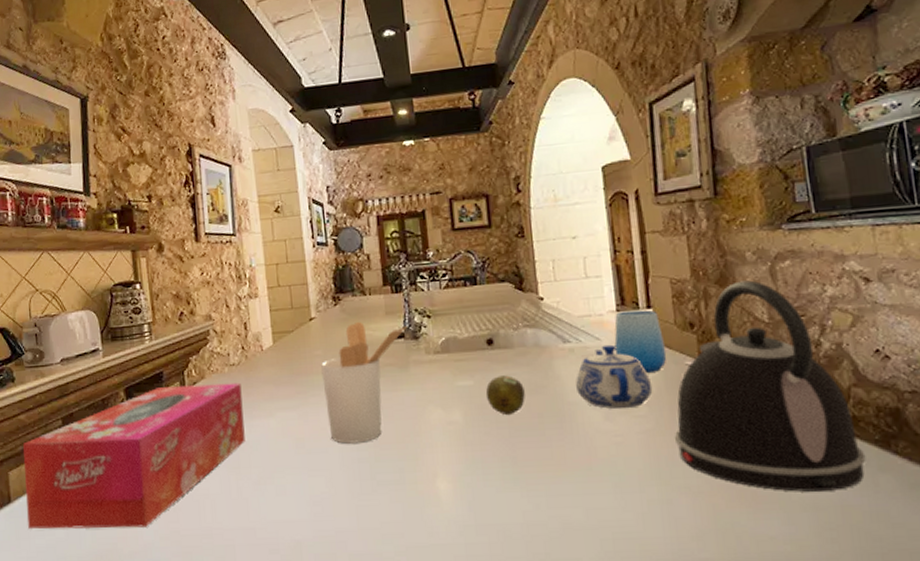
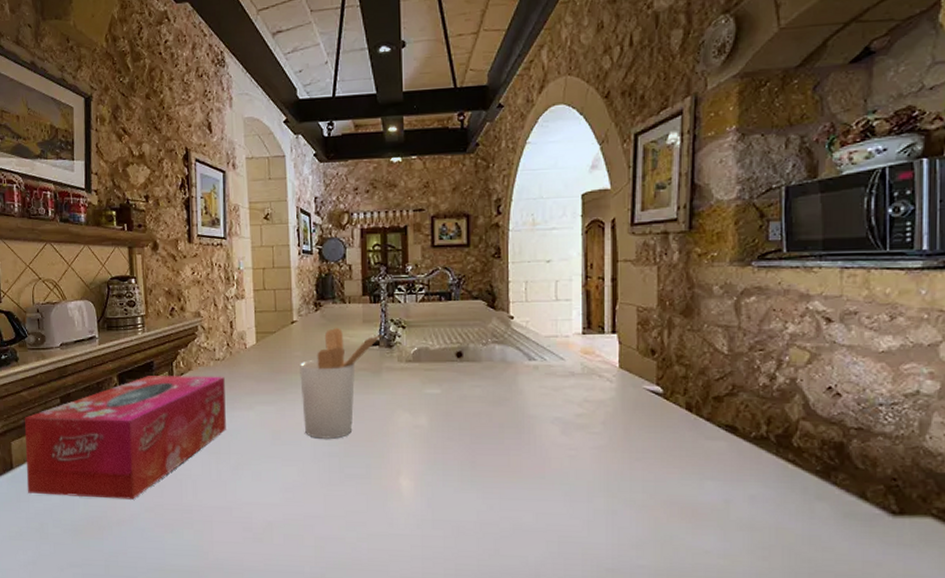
fruit: present [485,375,525,416] -> none [451,387,488,424]
teapot: present [576,344,653,410] -> none [537,365,609,426]
cup: present [614,310,667,373] -> none [577,334,626,393]
kettle: present [674,280,866,492] -> none [625,313,805,514]

